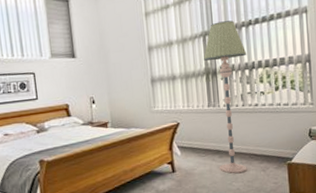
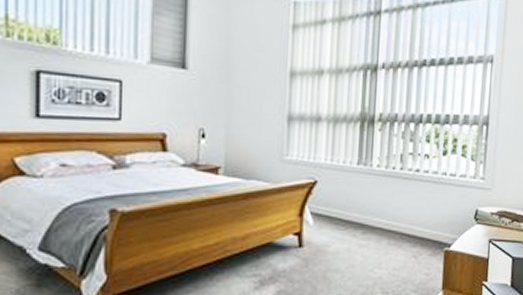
floor lamp: present [203,20,247,174] -> none [360,54,415,258]

